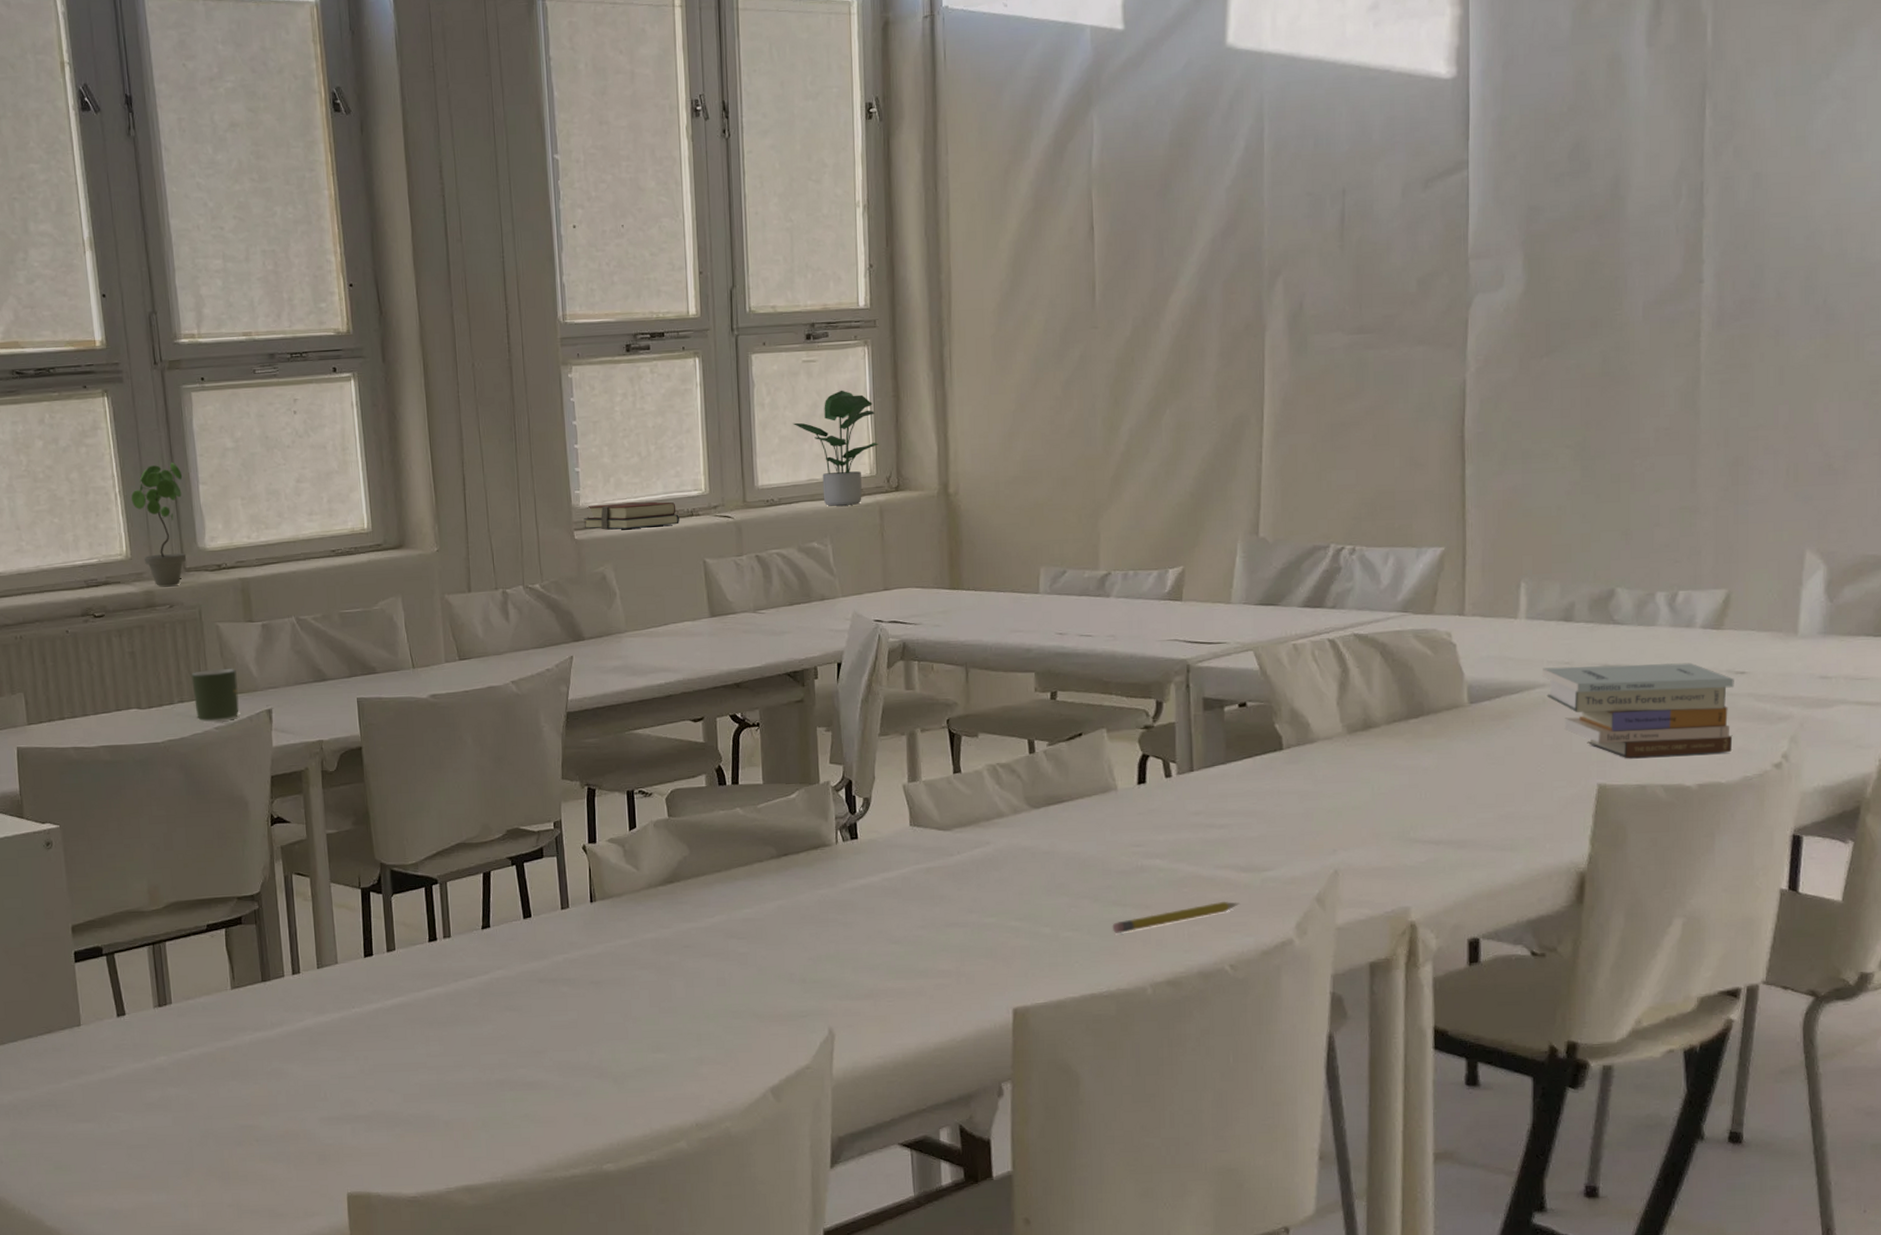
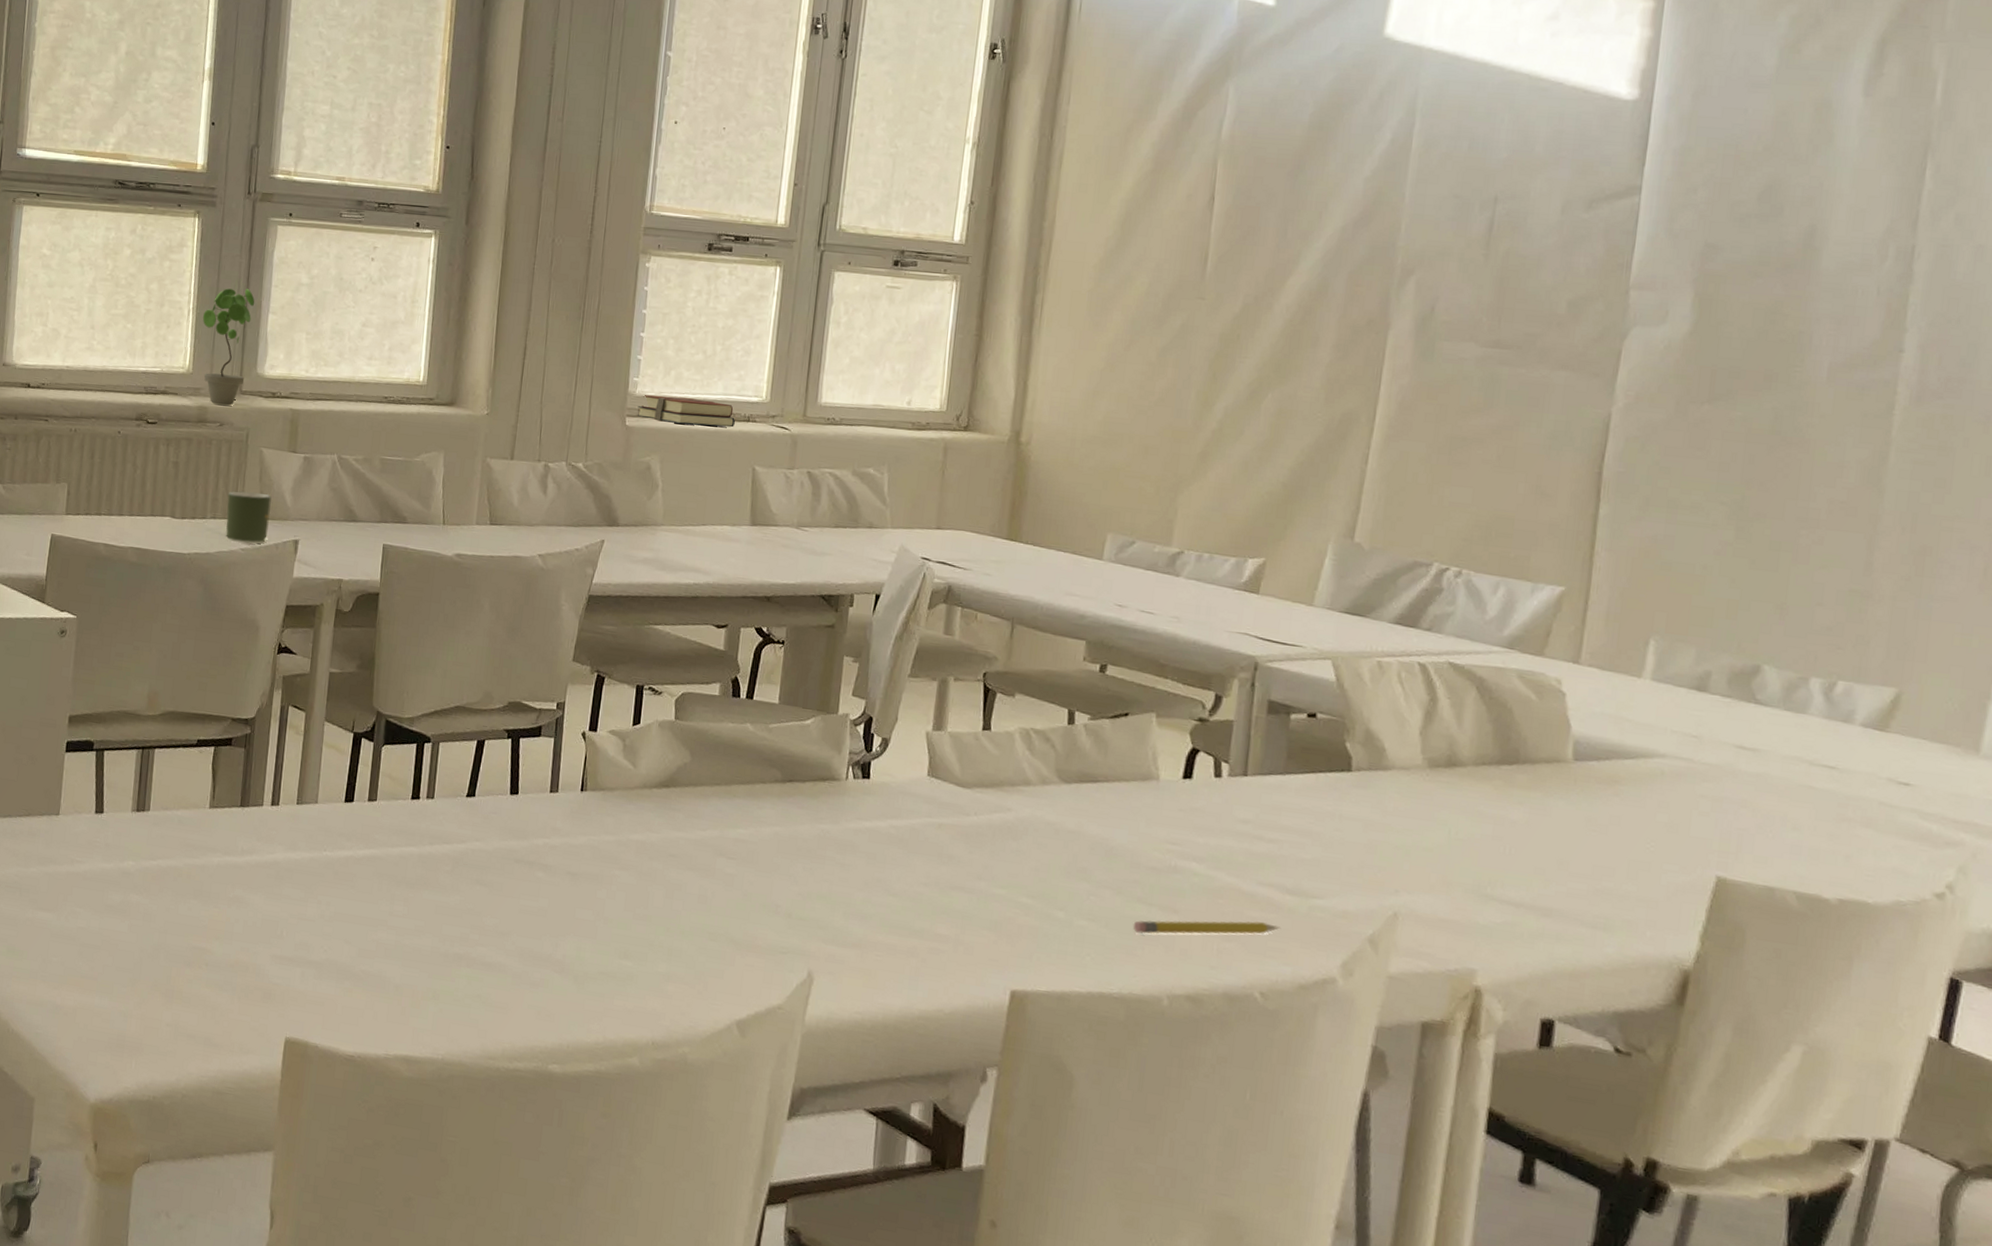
potted plant: present [792,390,879,506] -> none [866,320,954,438]
books: present [1542,662,1734,758] -> none [1663,737,1896,870]

